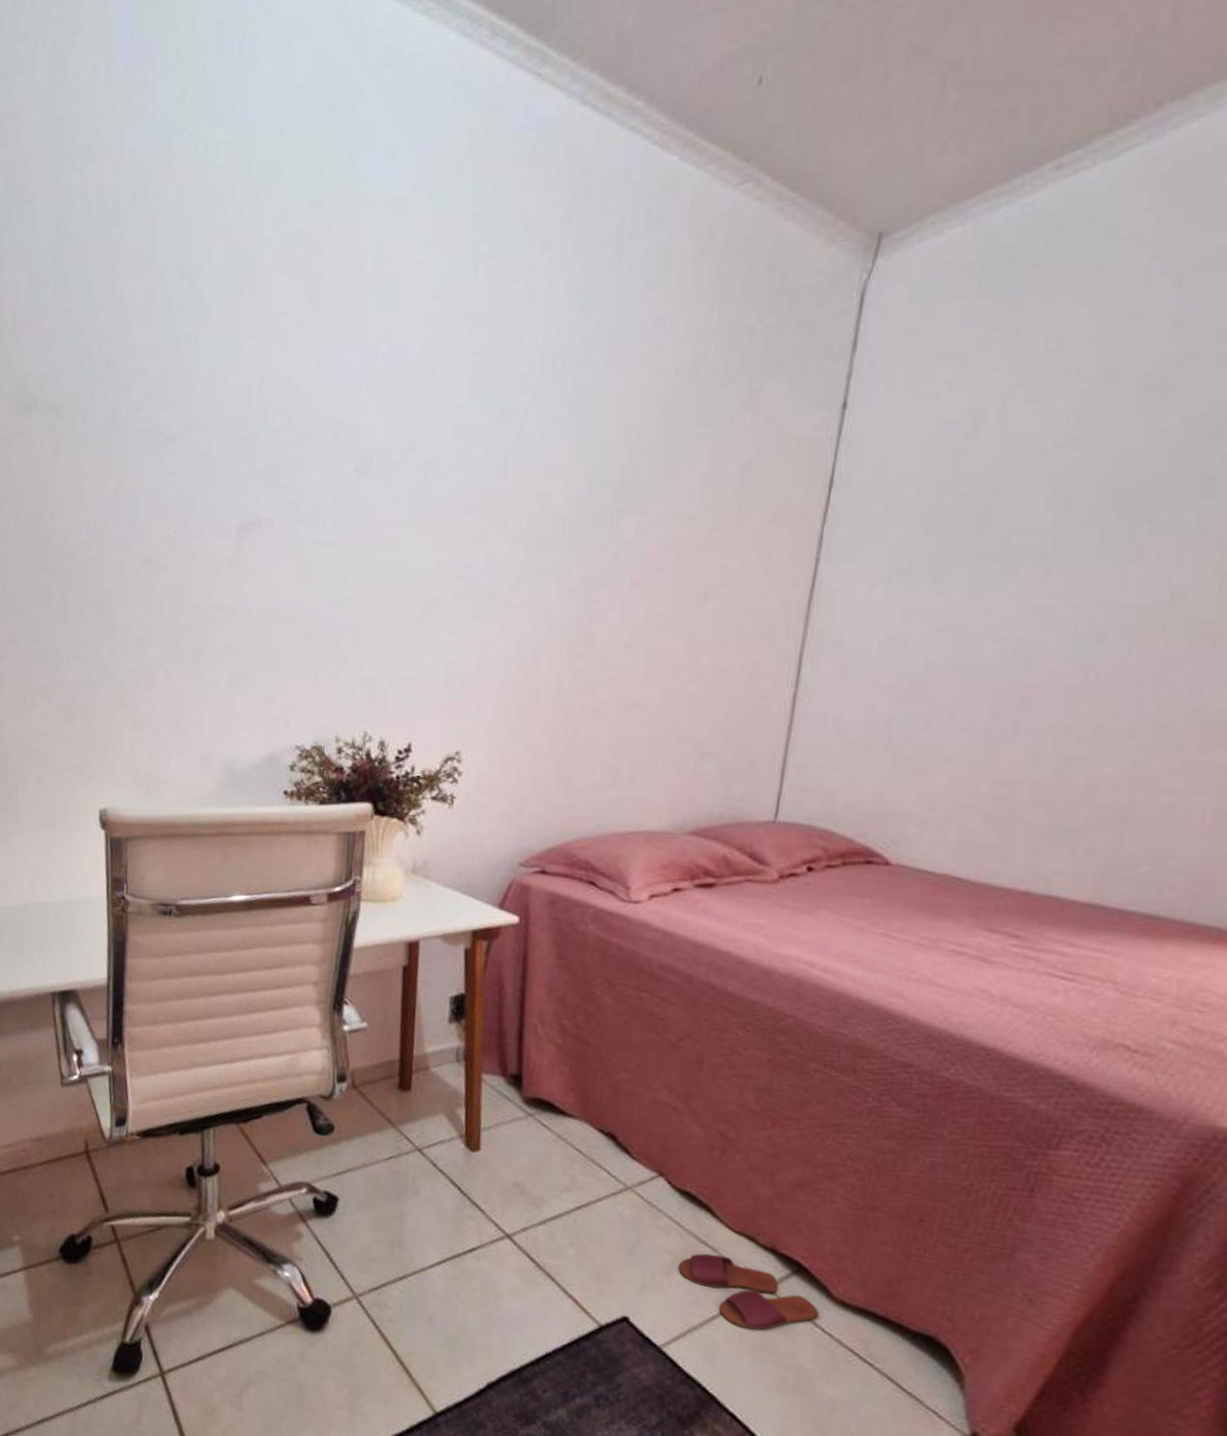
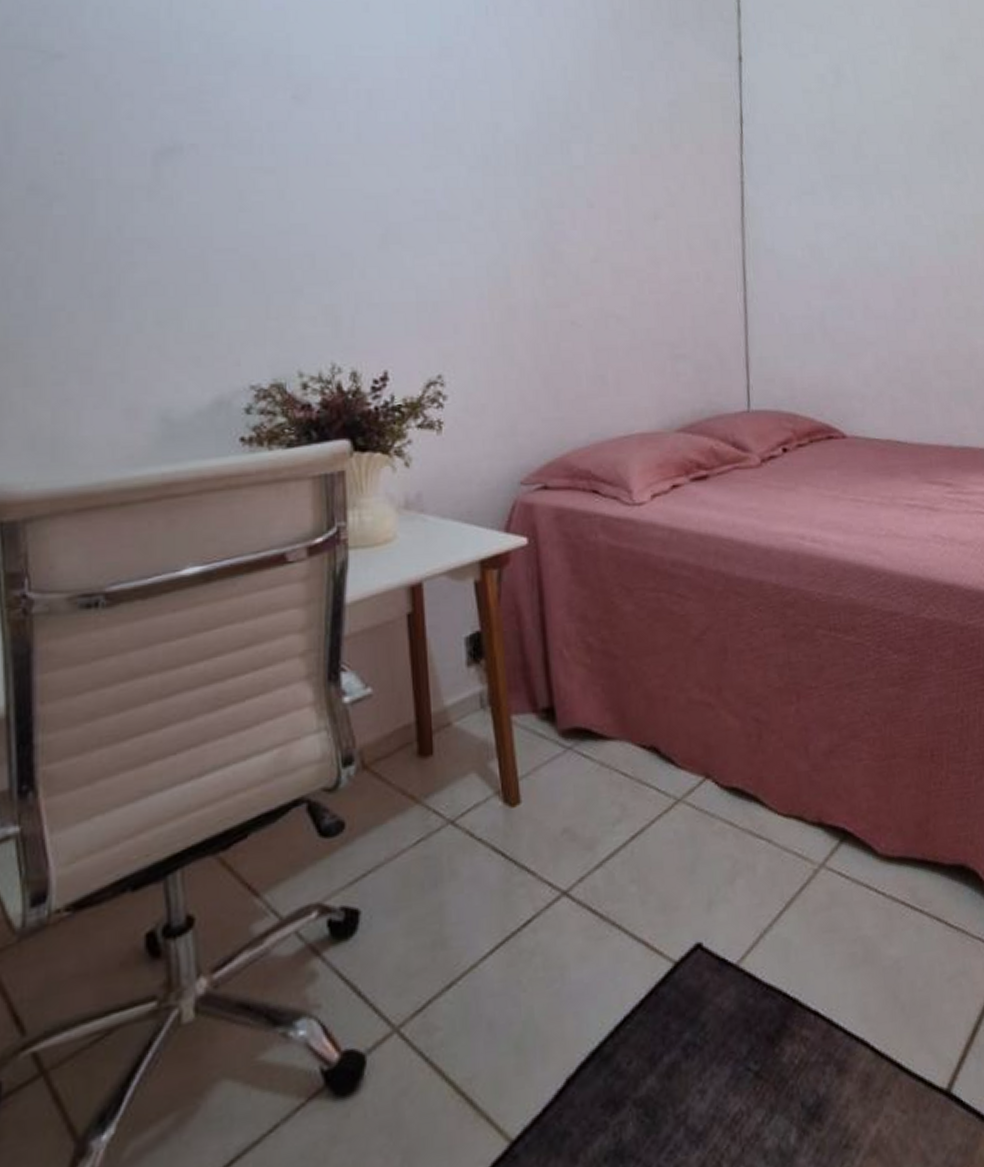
slippers: present [678,1253,819,1330] -> none [739,844,870,915]

